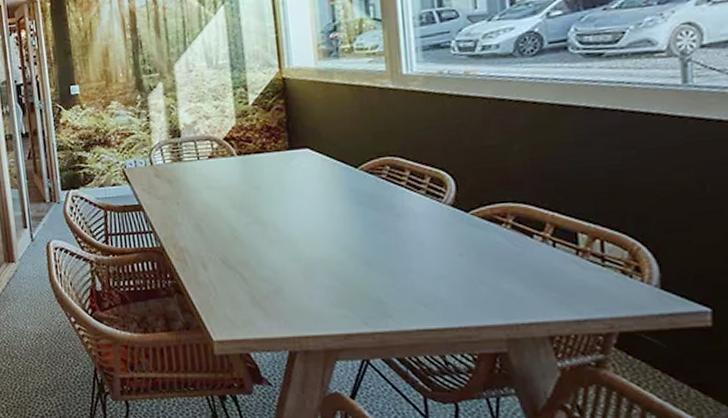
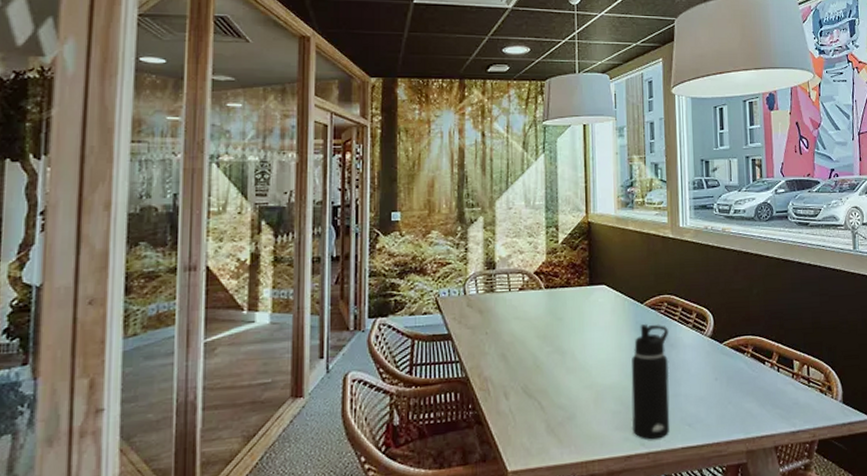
water bottle: none [346,190,400,318] -> present [631,323,670,439]

